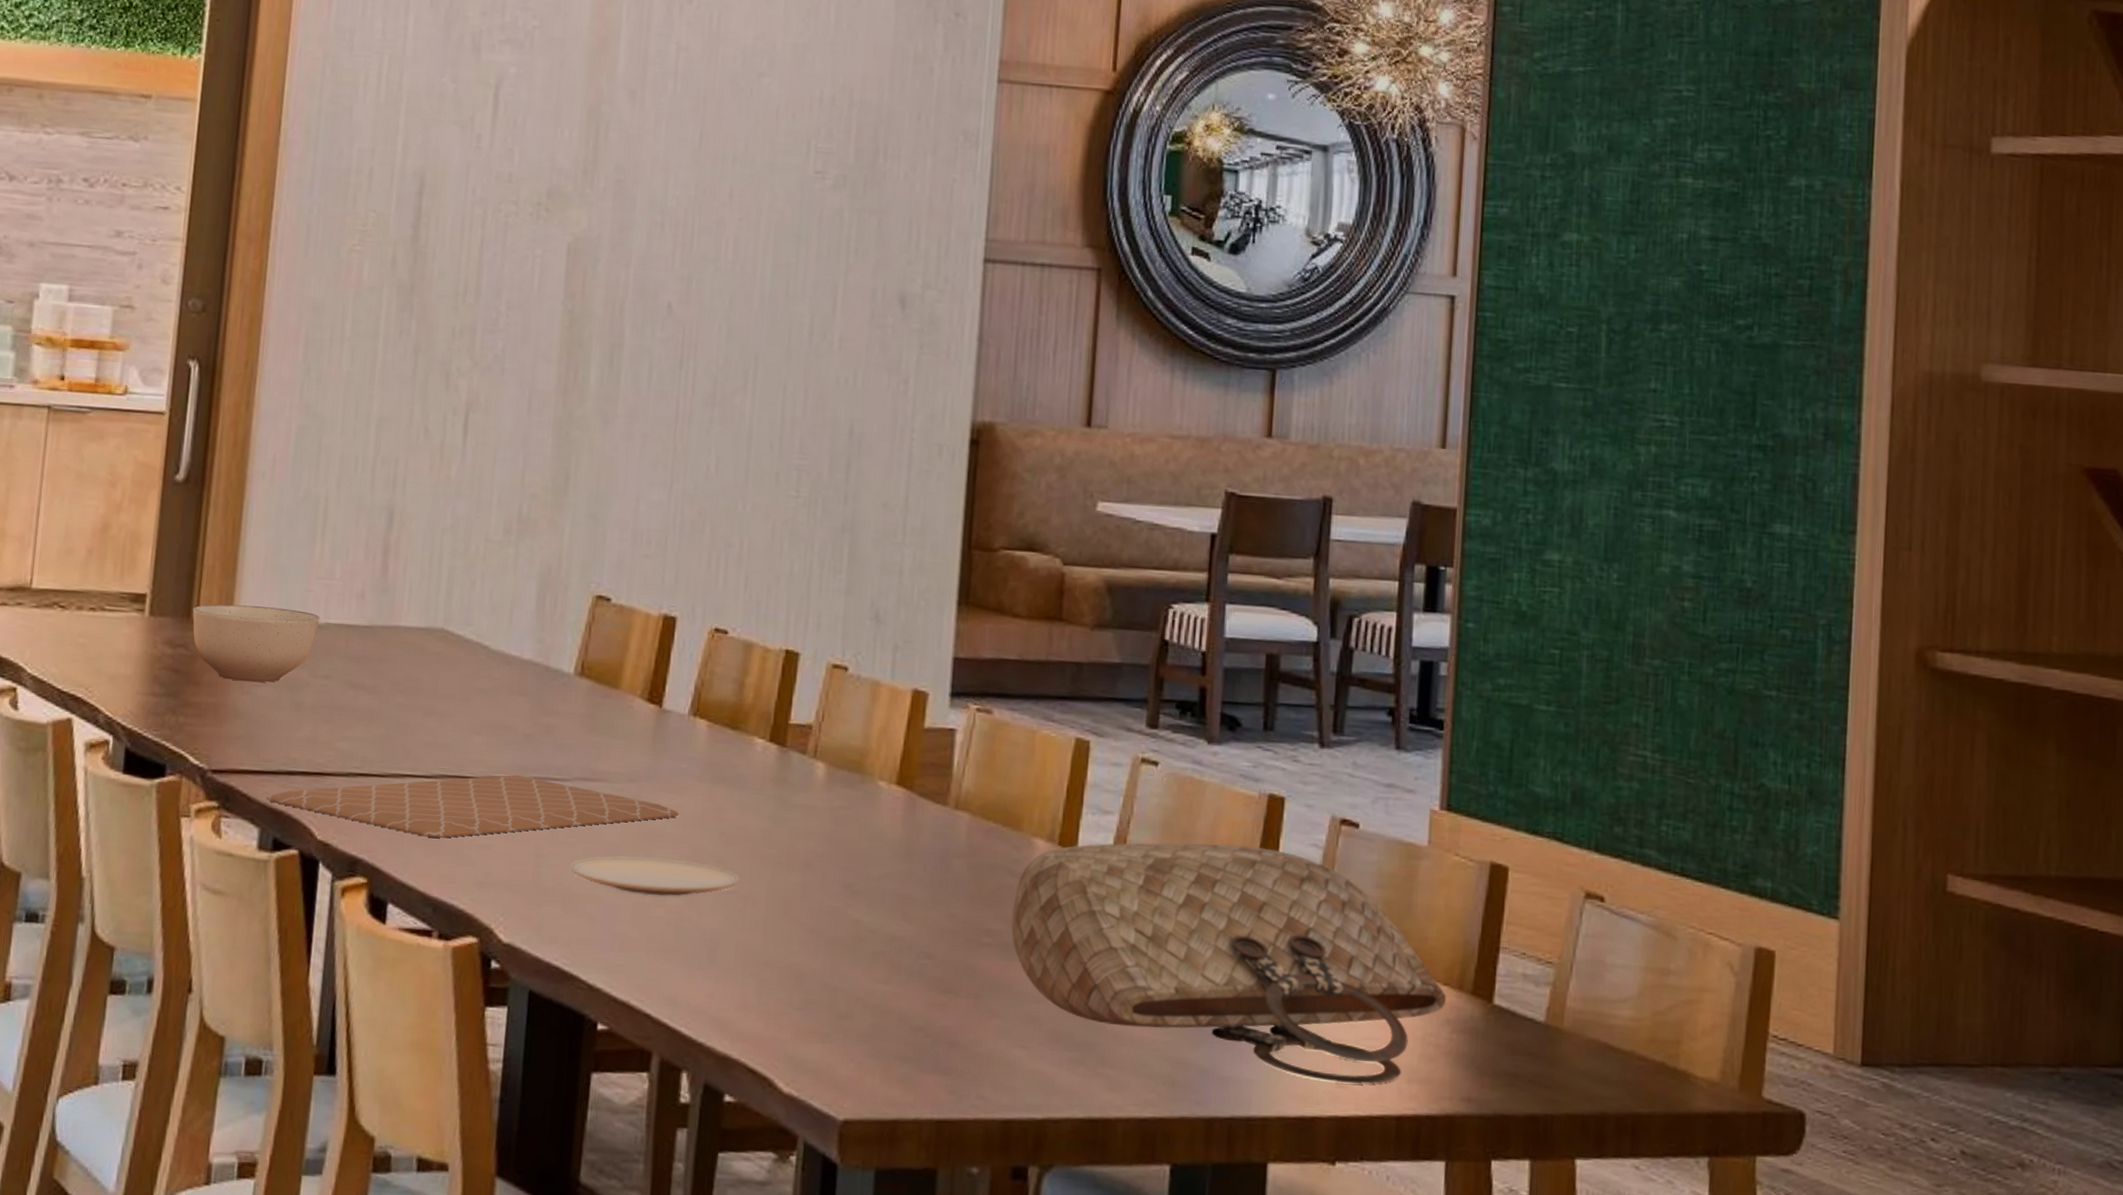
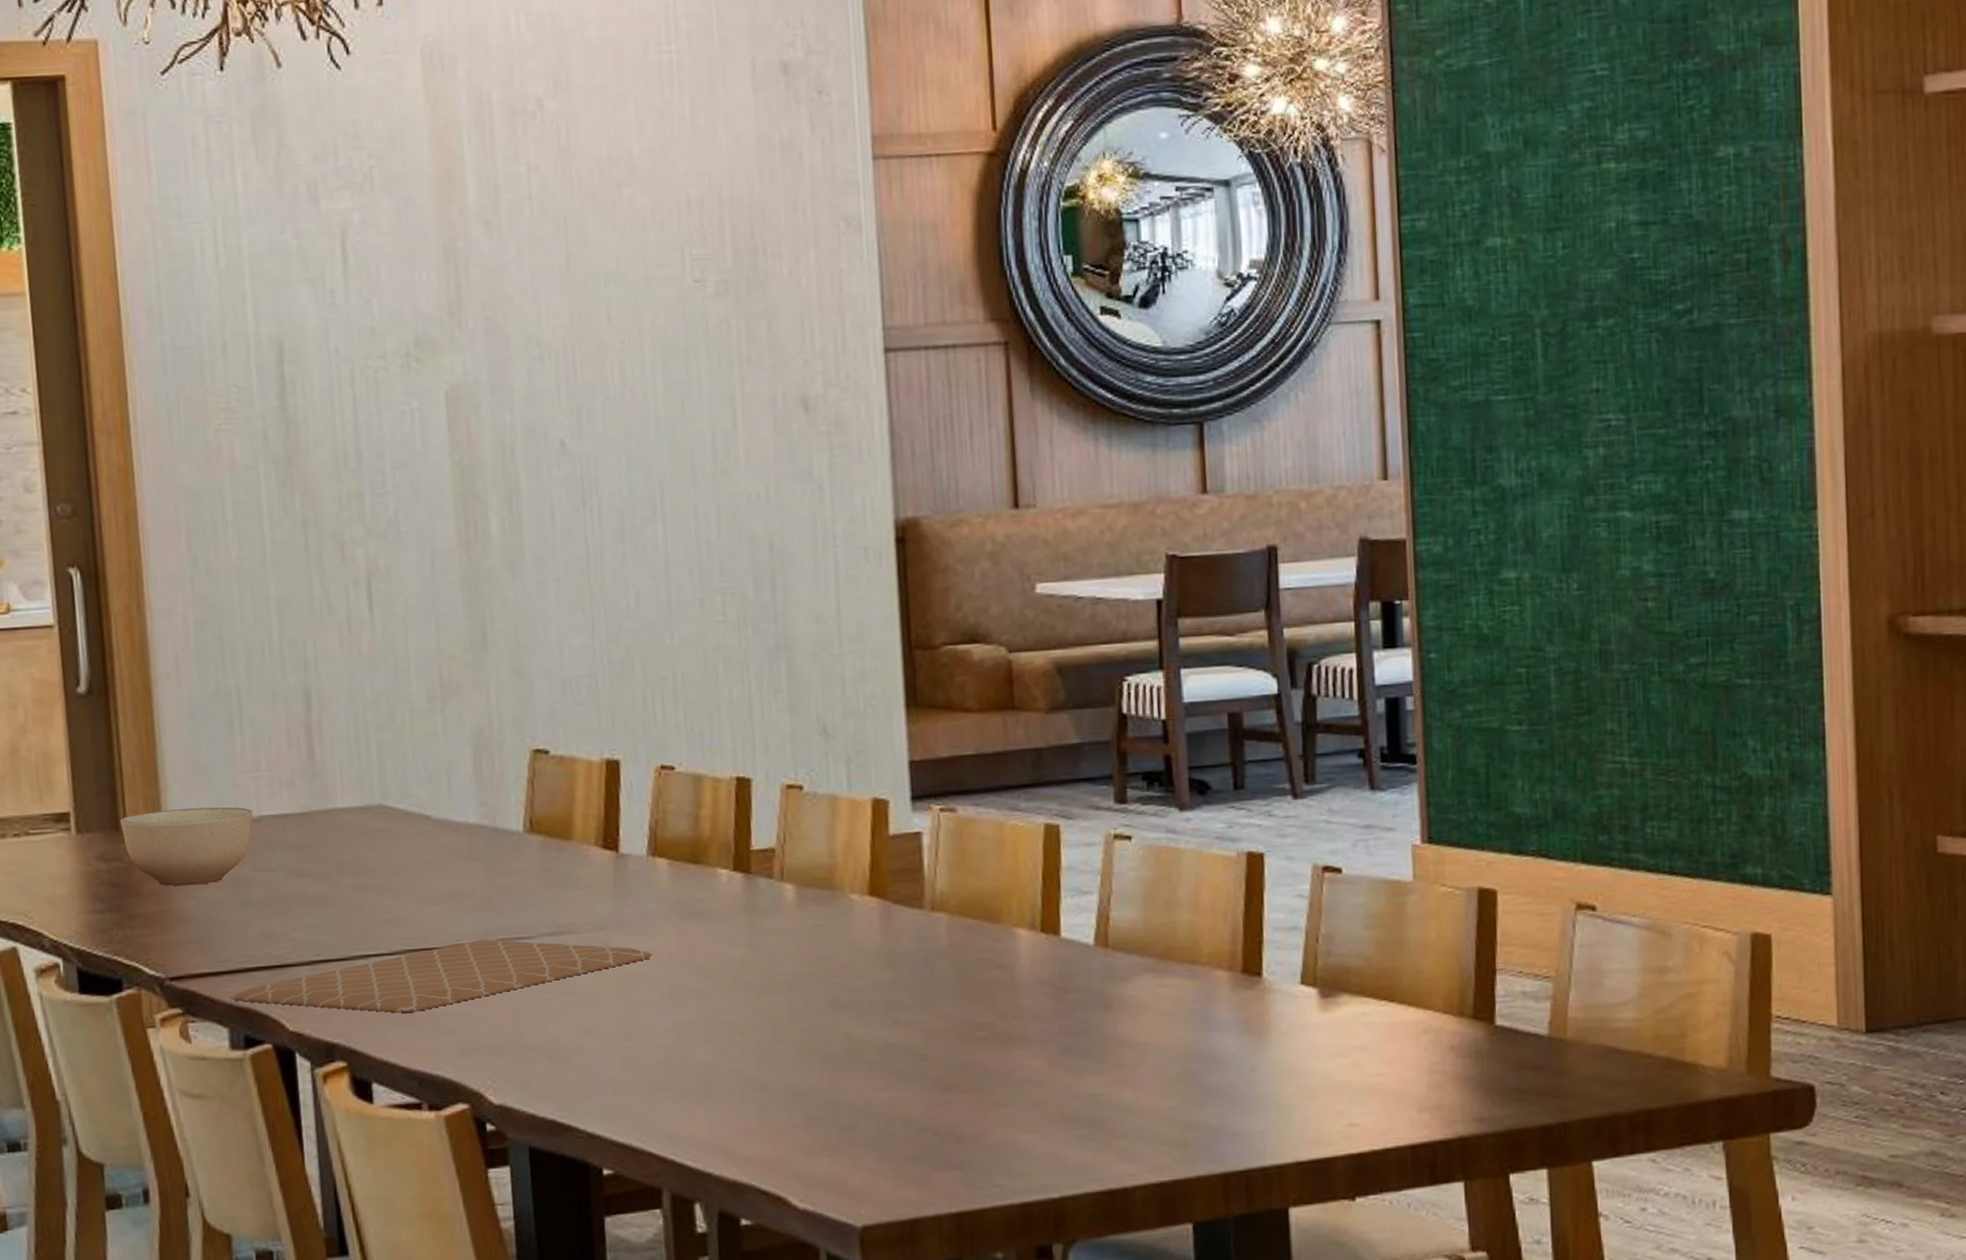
plate: present [570,856,740,897] -> none [550,999,724,1039]
handbag: present [1011,842,1447,1085] -> none [1002,905,1448,1122]

